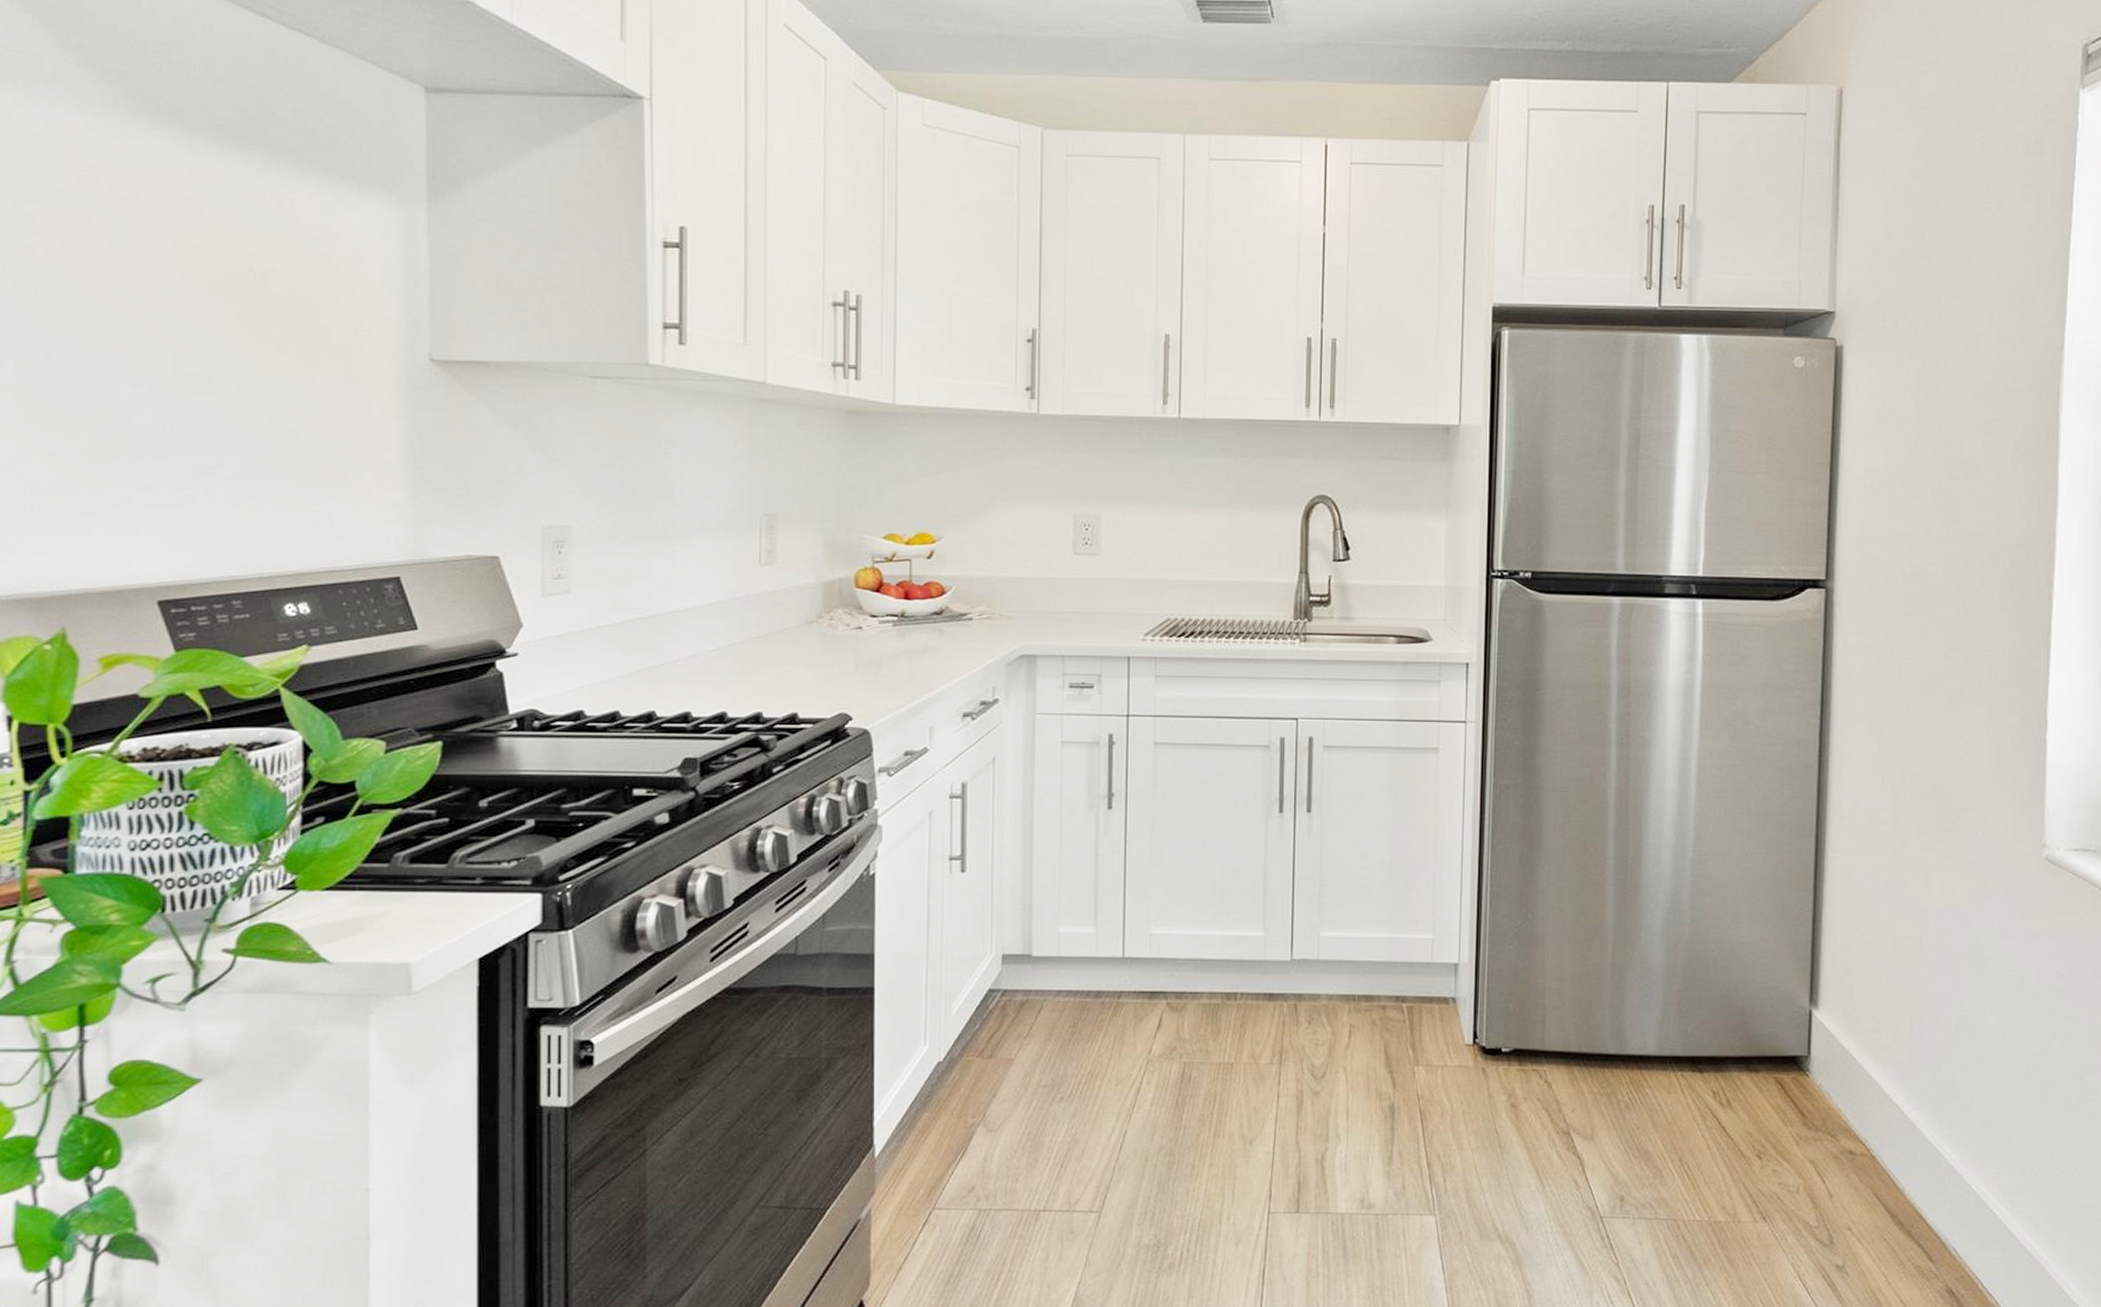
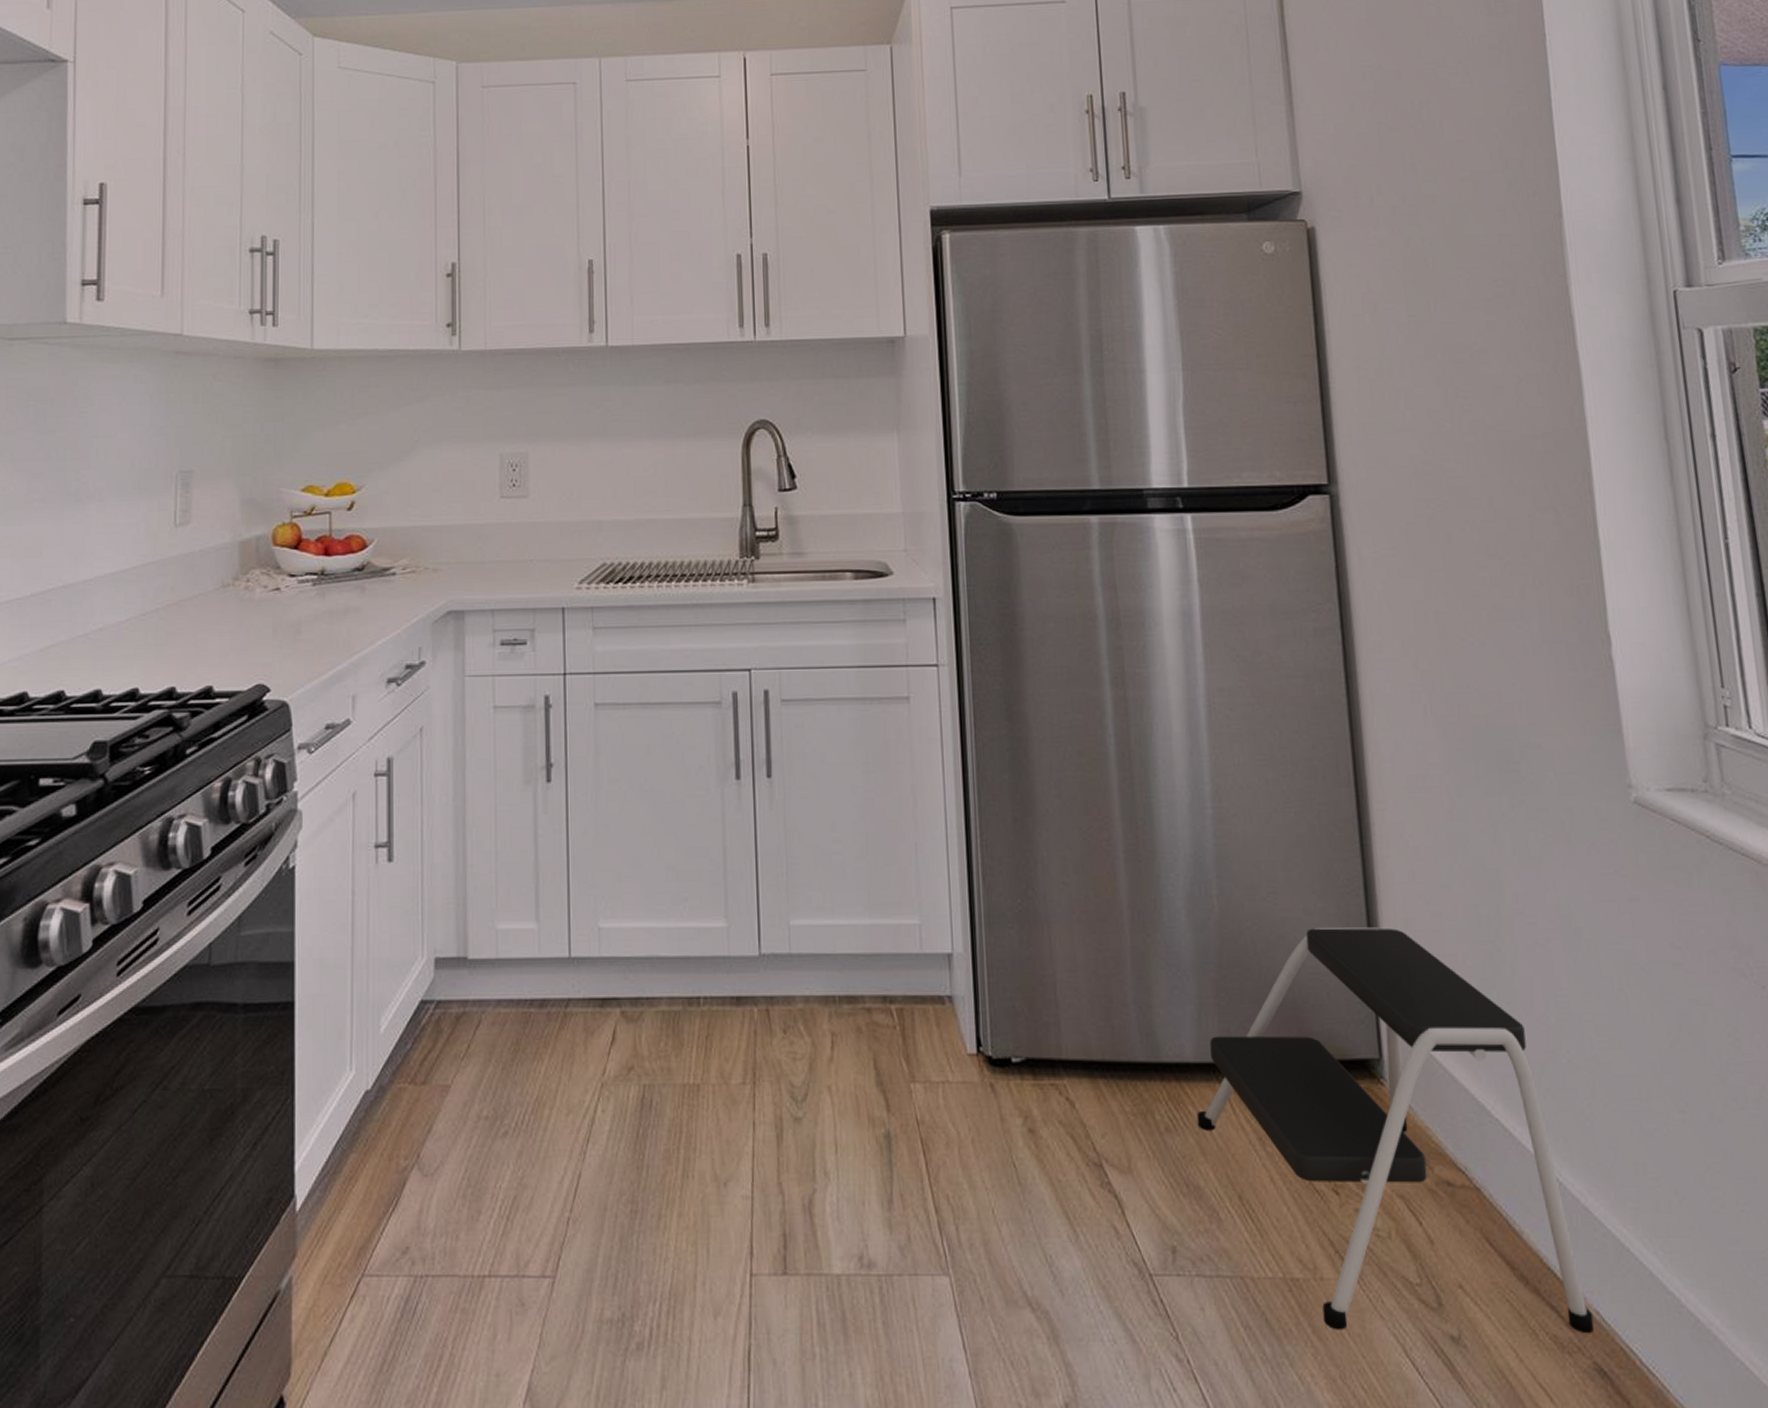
step stool: none [1652,951,1951,1265] -> present [1196,926,1595,1334]

